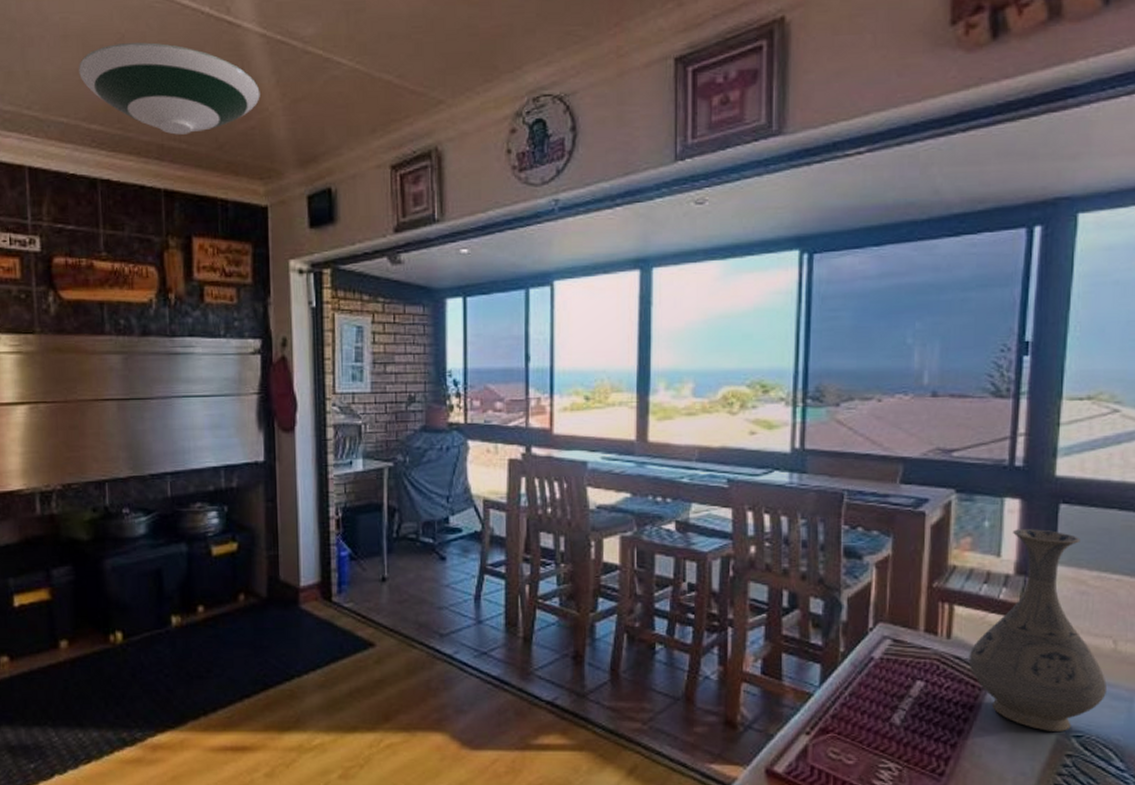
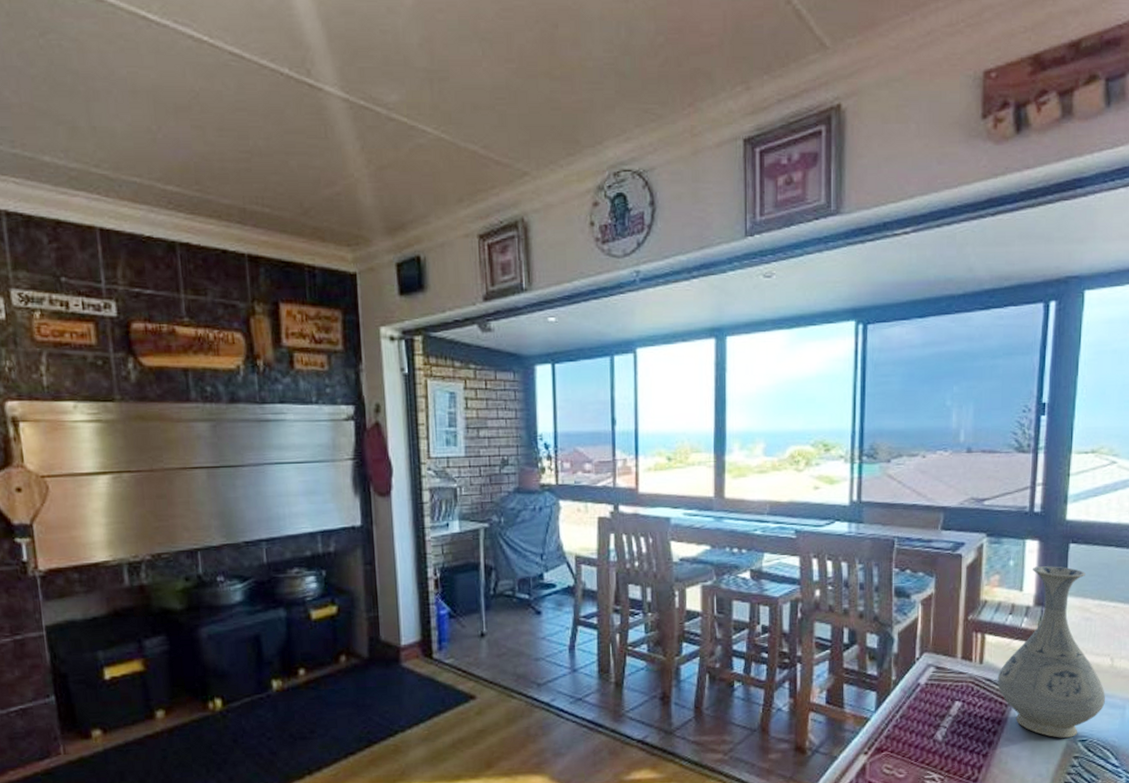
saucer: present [79,42,260,135] -> none [150,102,345,199]

